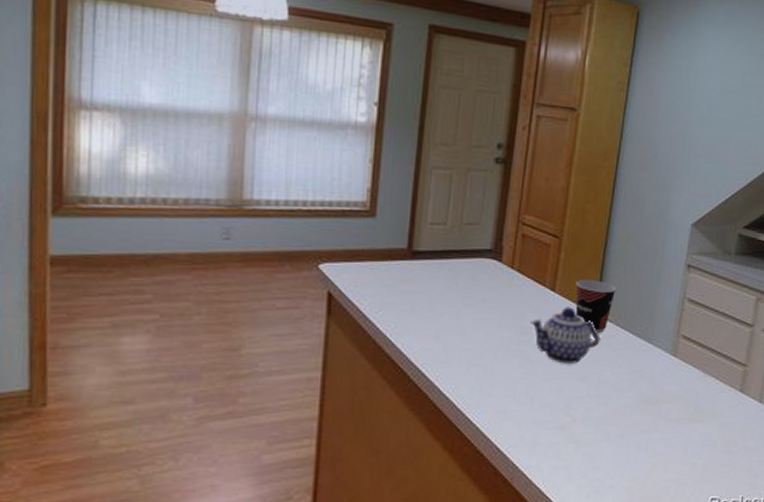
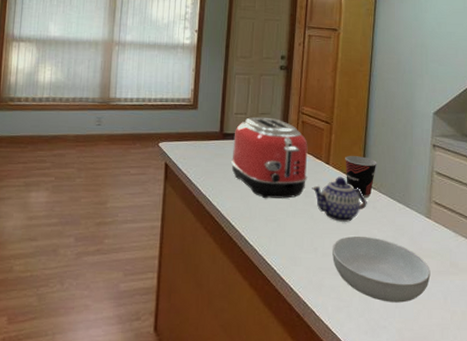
toaster: none [421,228,529,338] -> present [230,116,308,199]
serving bowl: none [551,380,671,458] -> present [331,235,431,303]

